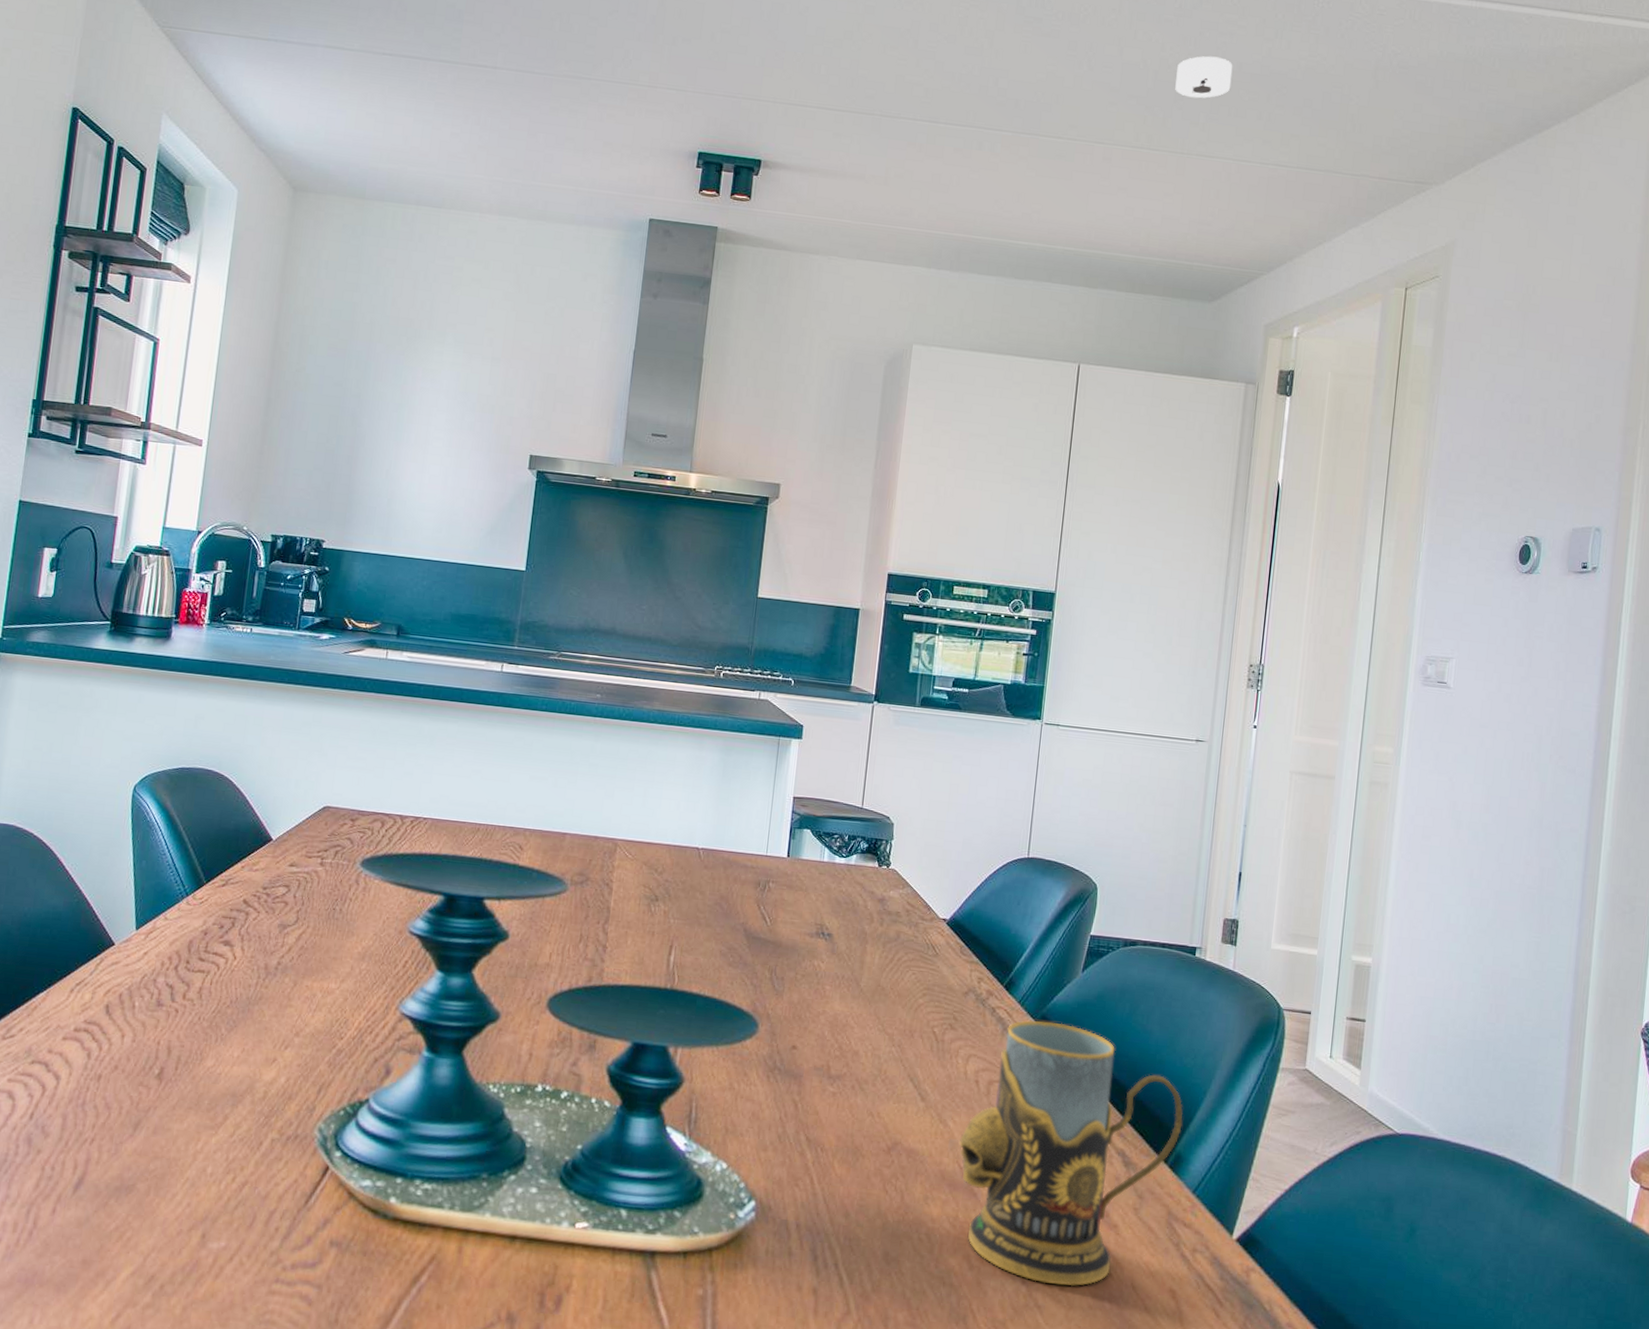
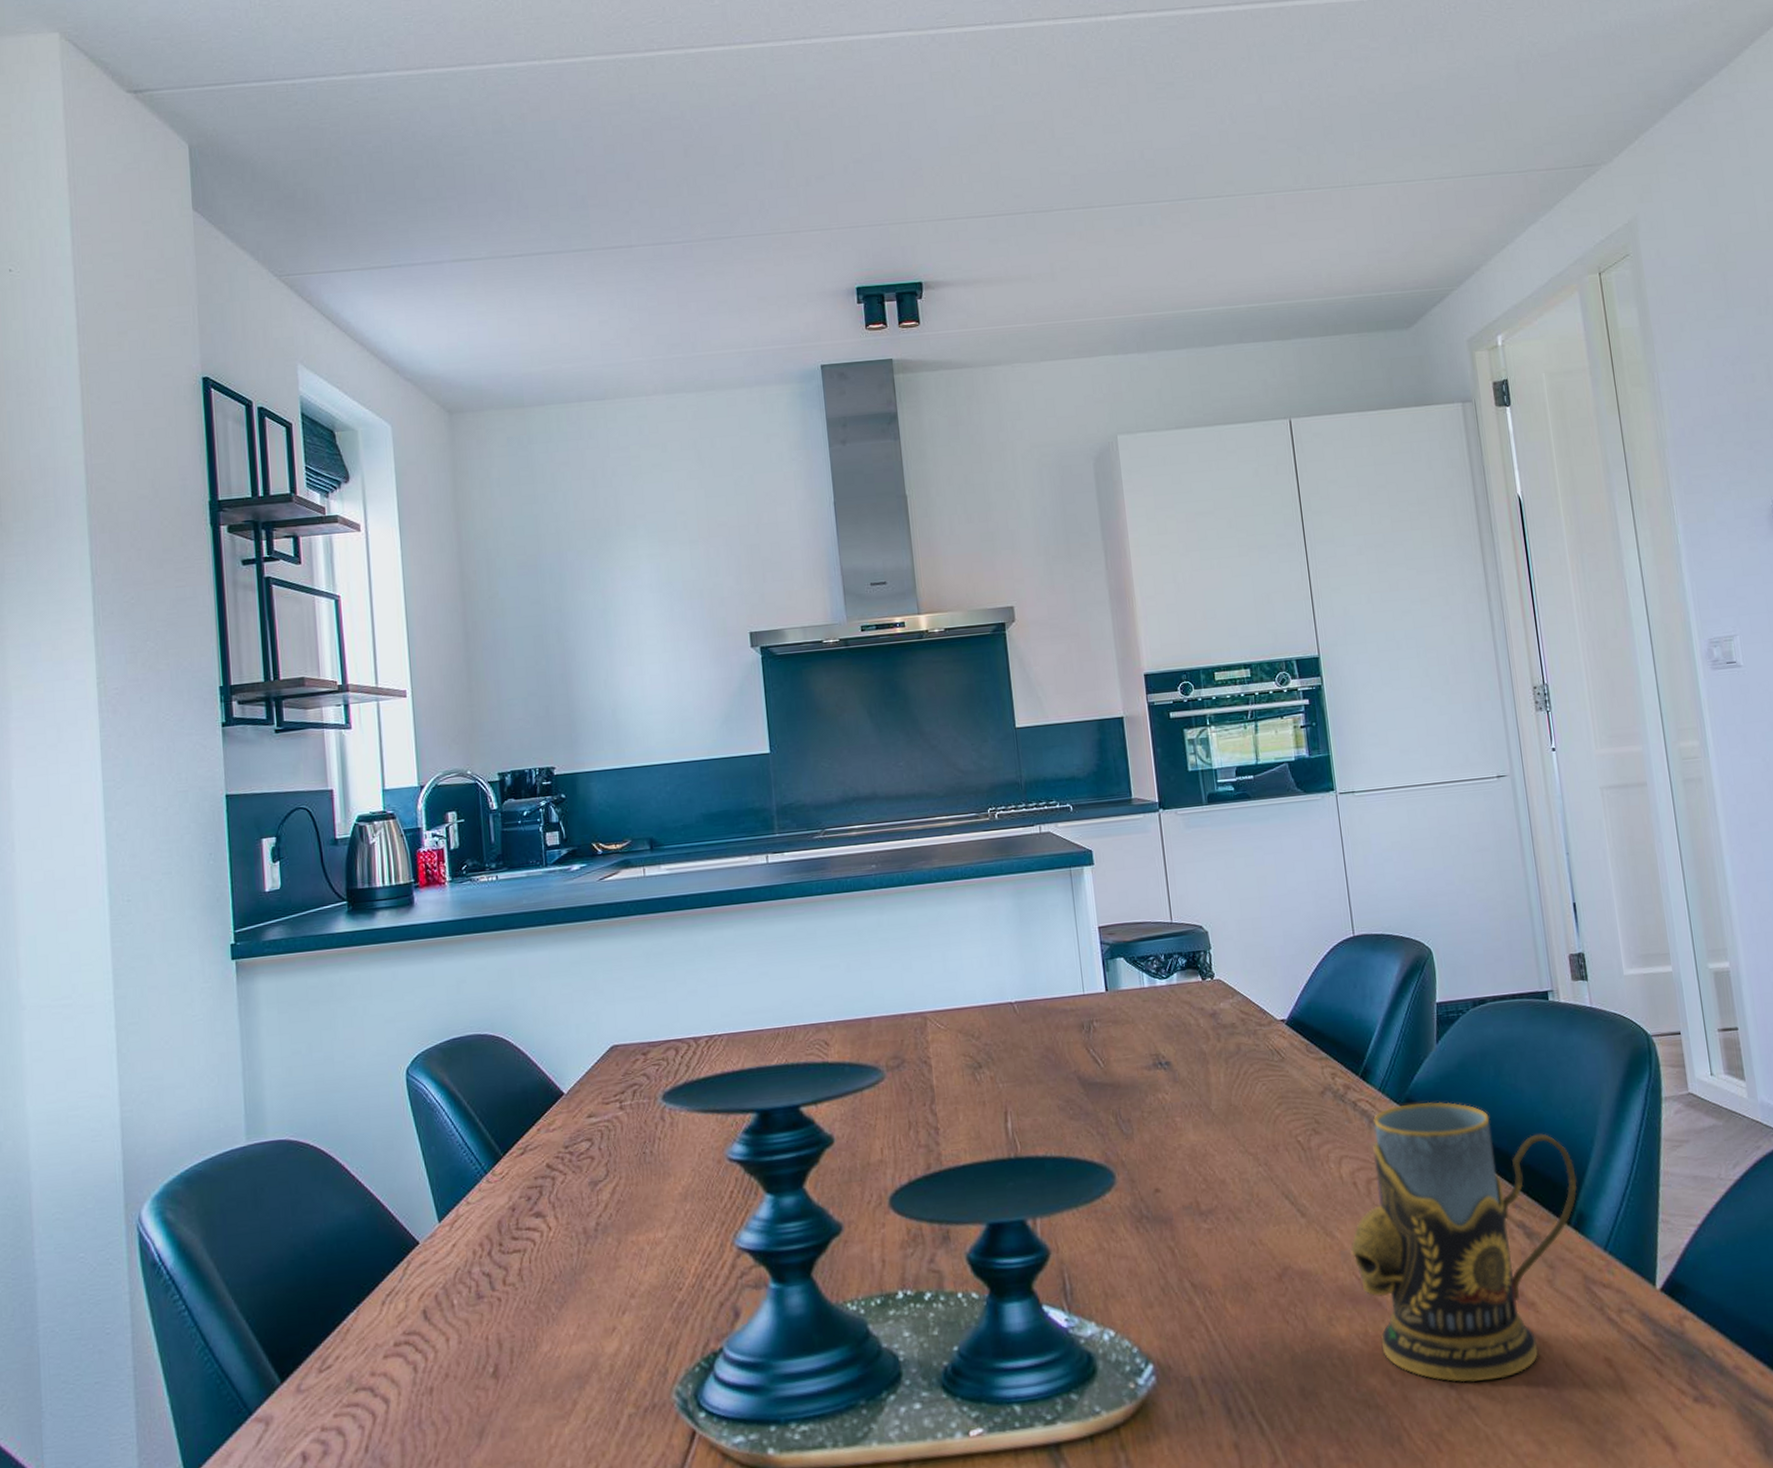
smoke detector: present [1175,56,1233,99] -> none [1319,83,1378,130]

